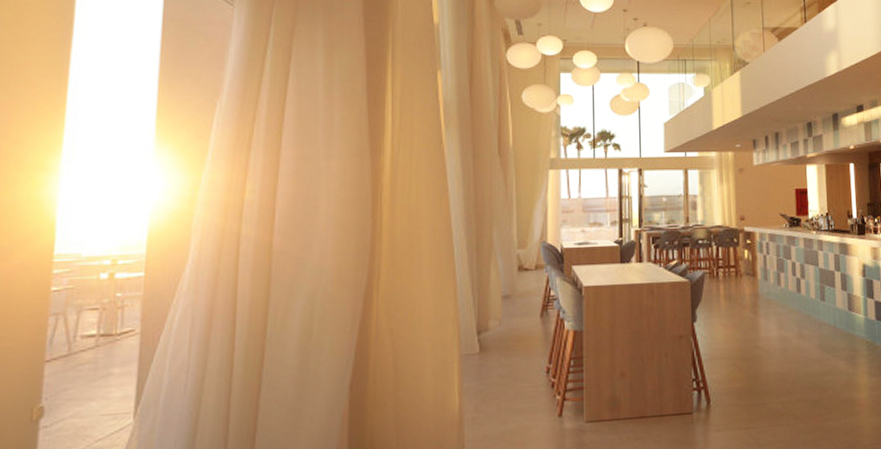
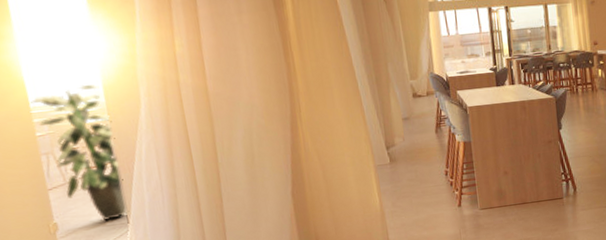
indoor plant: none [56,230,148,407] -> present [31,84,130,220]

